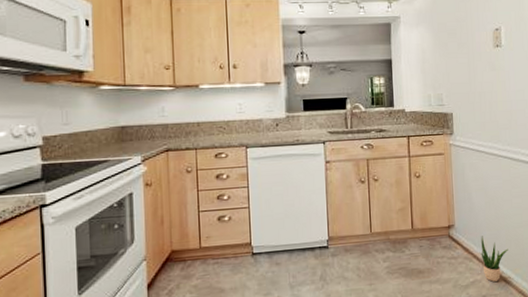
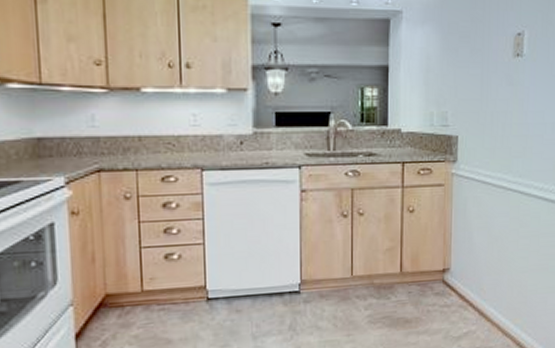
potted plant: present [479,236,508,282] -> none [476,281,509,333]

